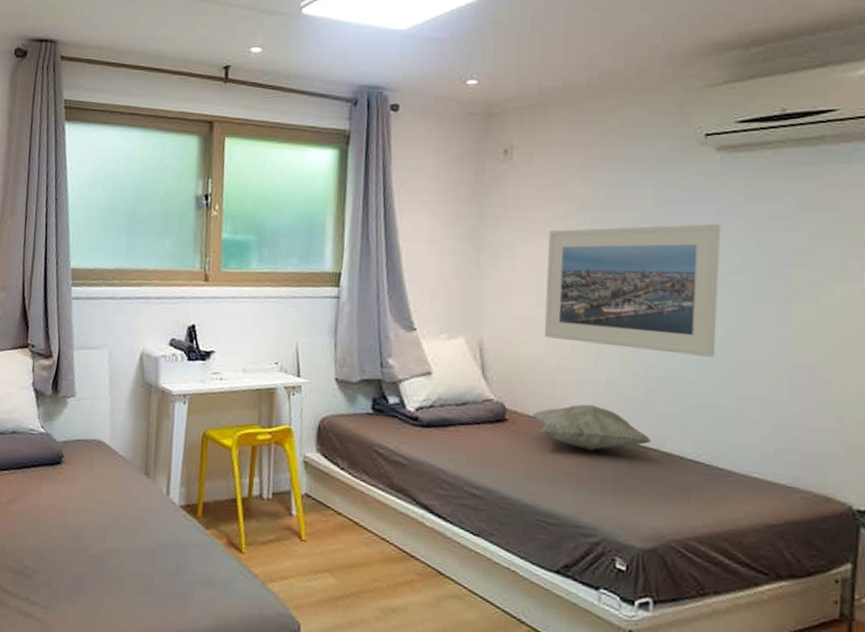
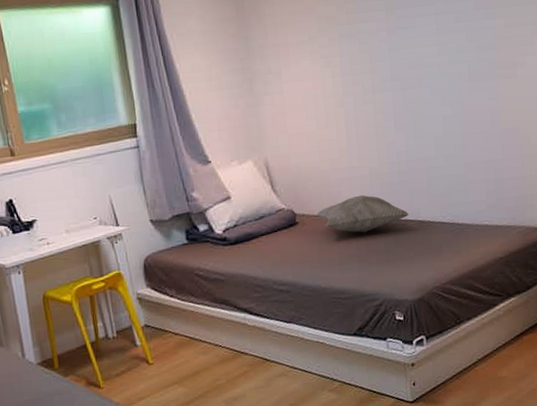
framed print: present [544,223,721,357] -> none [306,22,447,147]

